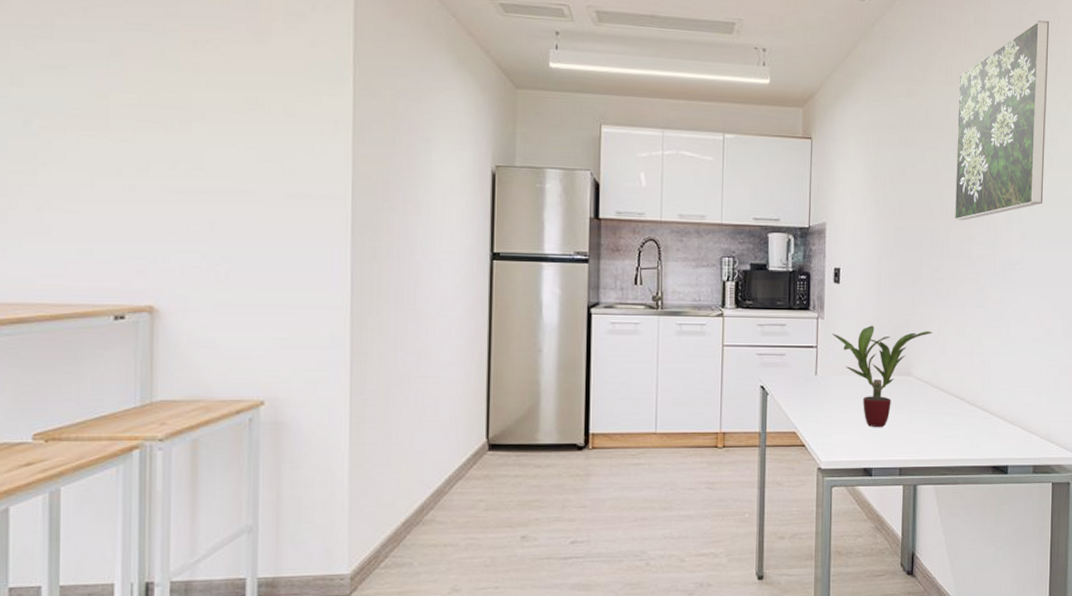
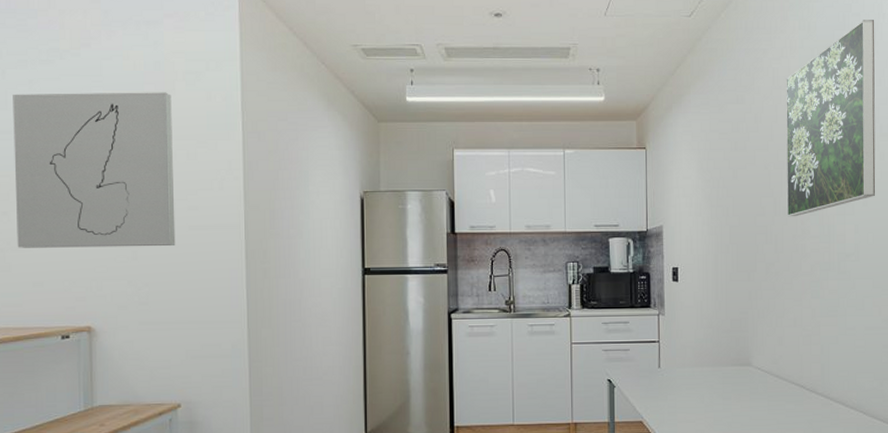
wall art: none [59,20,267,216] -> present [13,92,176,248]
potted plant: present [831,325,932,427] -> none [672,319,770,415]

